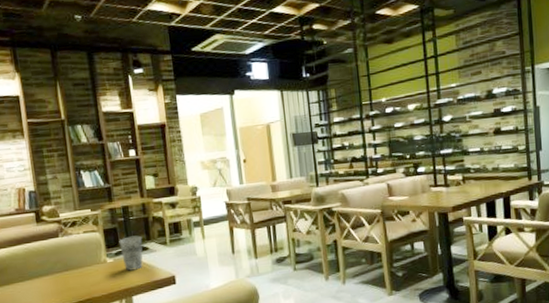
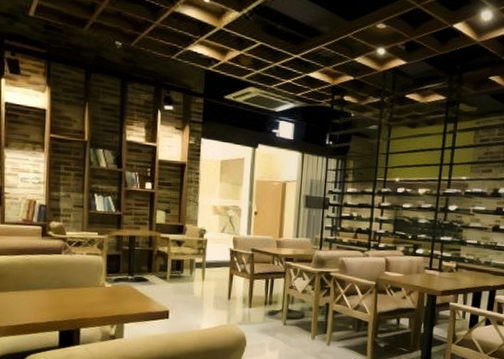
cup: present [119,235,143,271] -> none [120,265,144,299]

